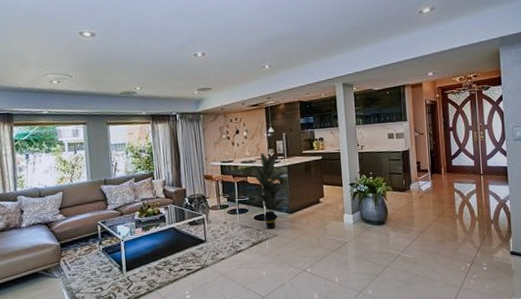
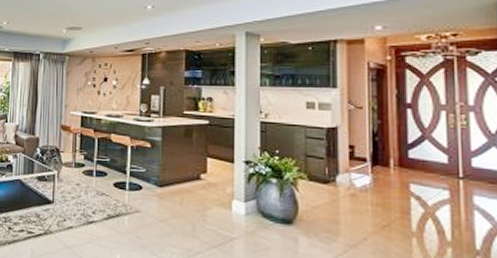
indoor plant: present [246,153,292,229] -> none [108,107,166,202]

